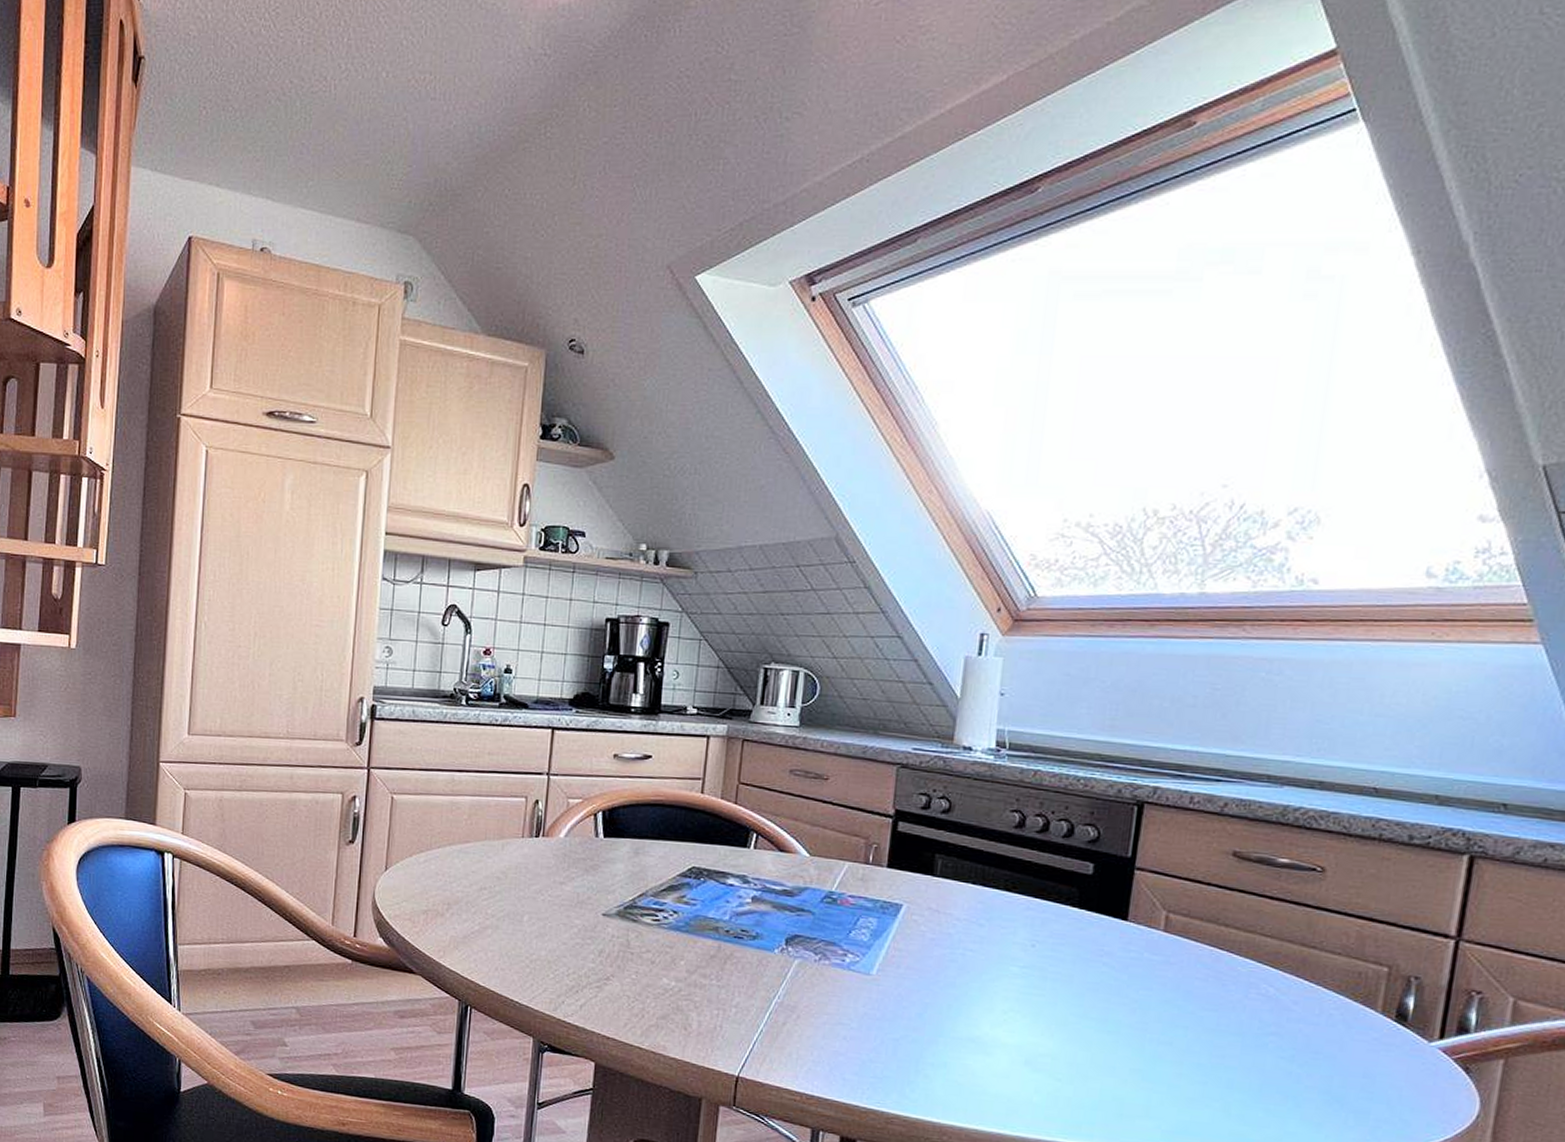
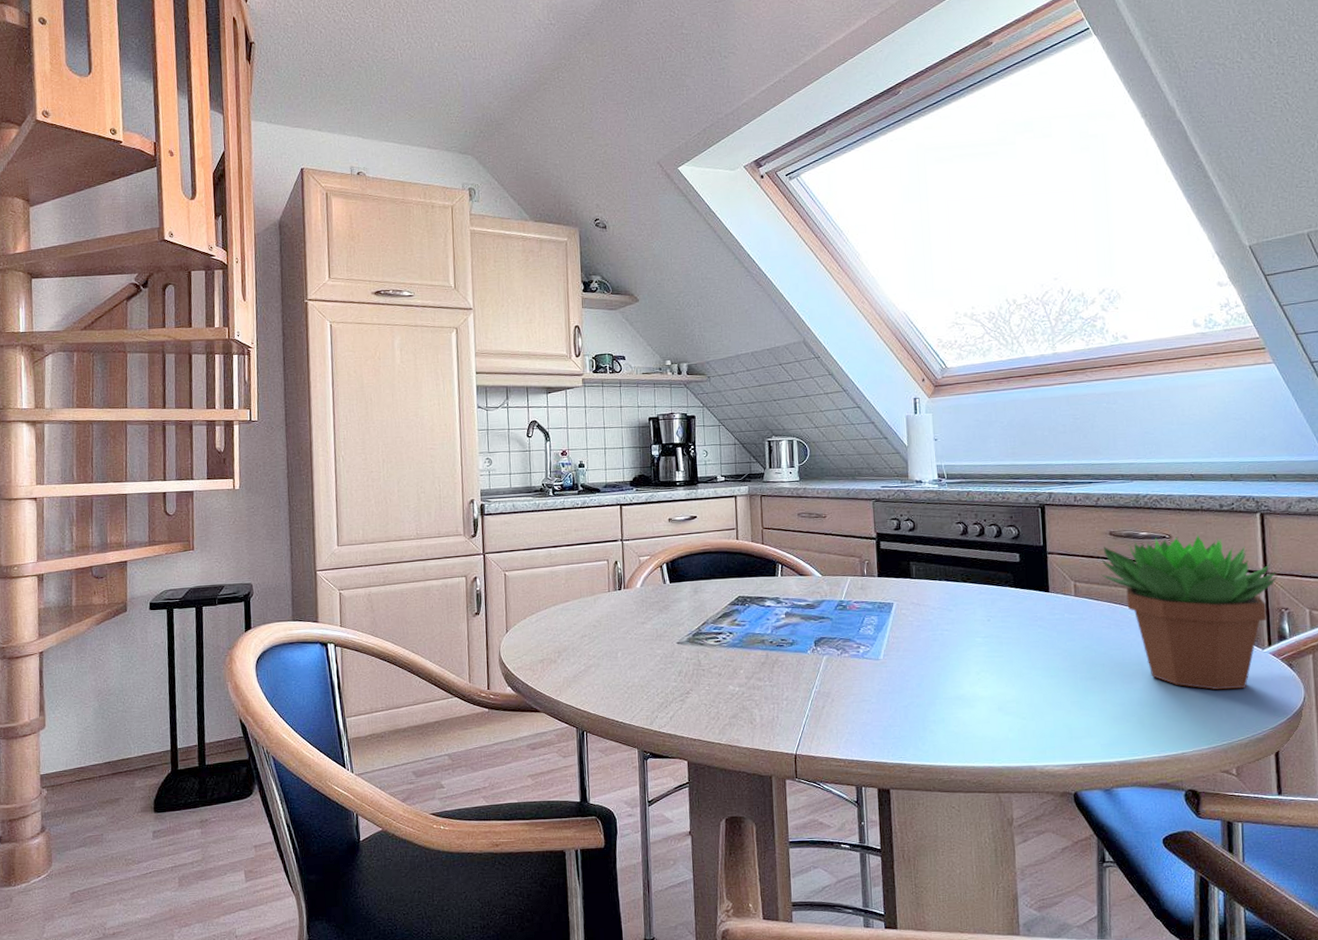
succulent plant: none [1208,869,1476,1090] -> present [1101,535,1278,690]

